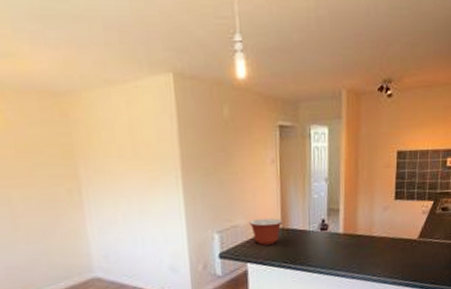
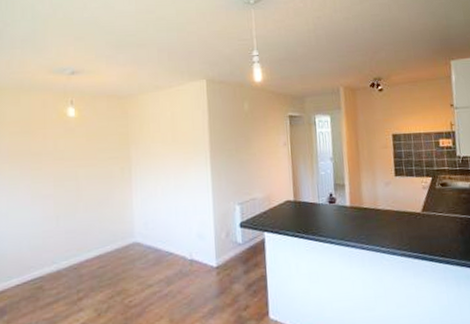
mixing bowl: present [250,218,283,245] -> none [266,192,295,216]

